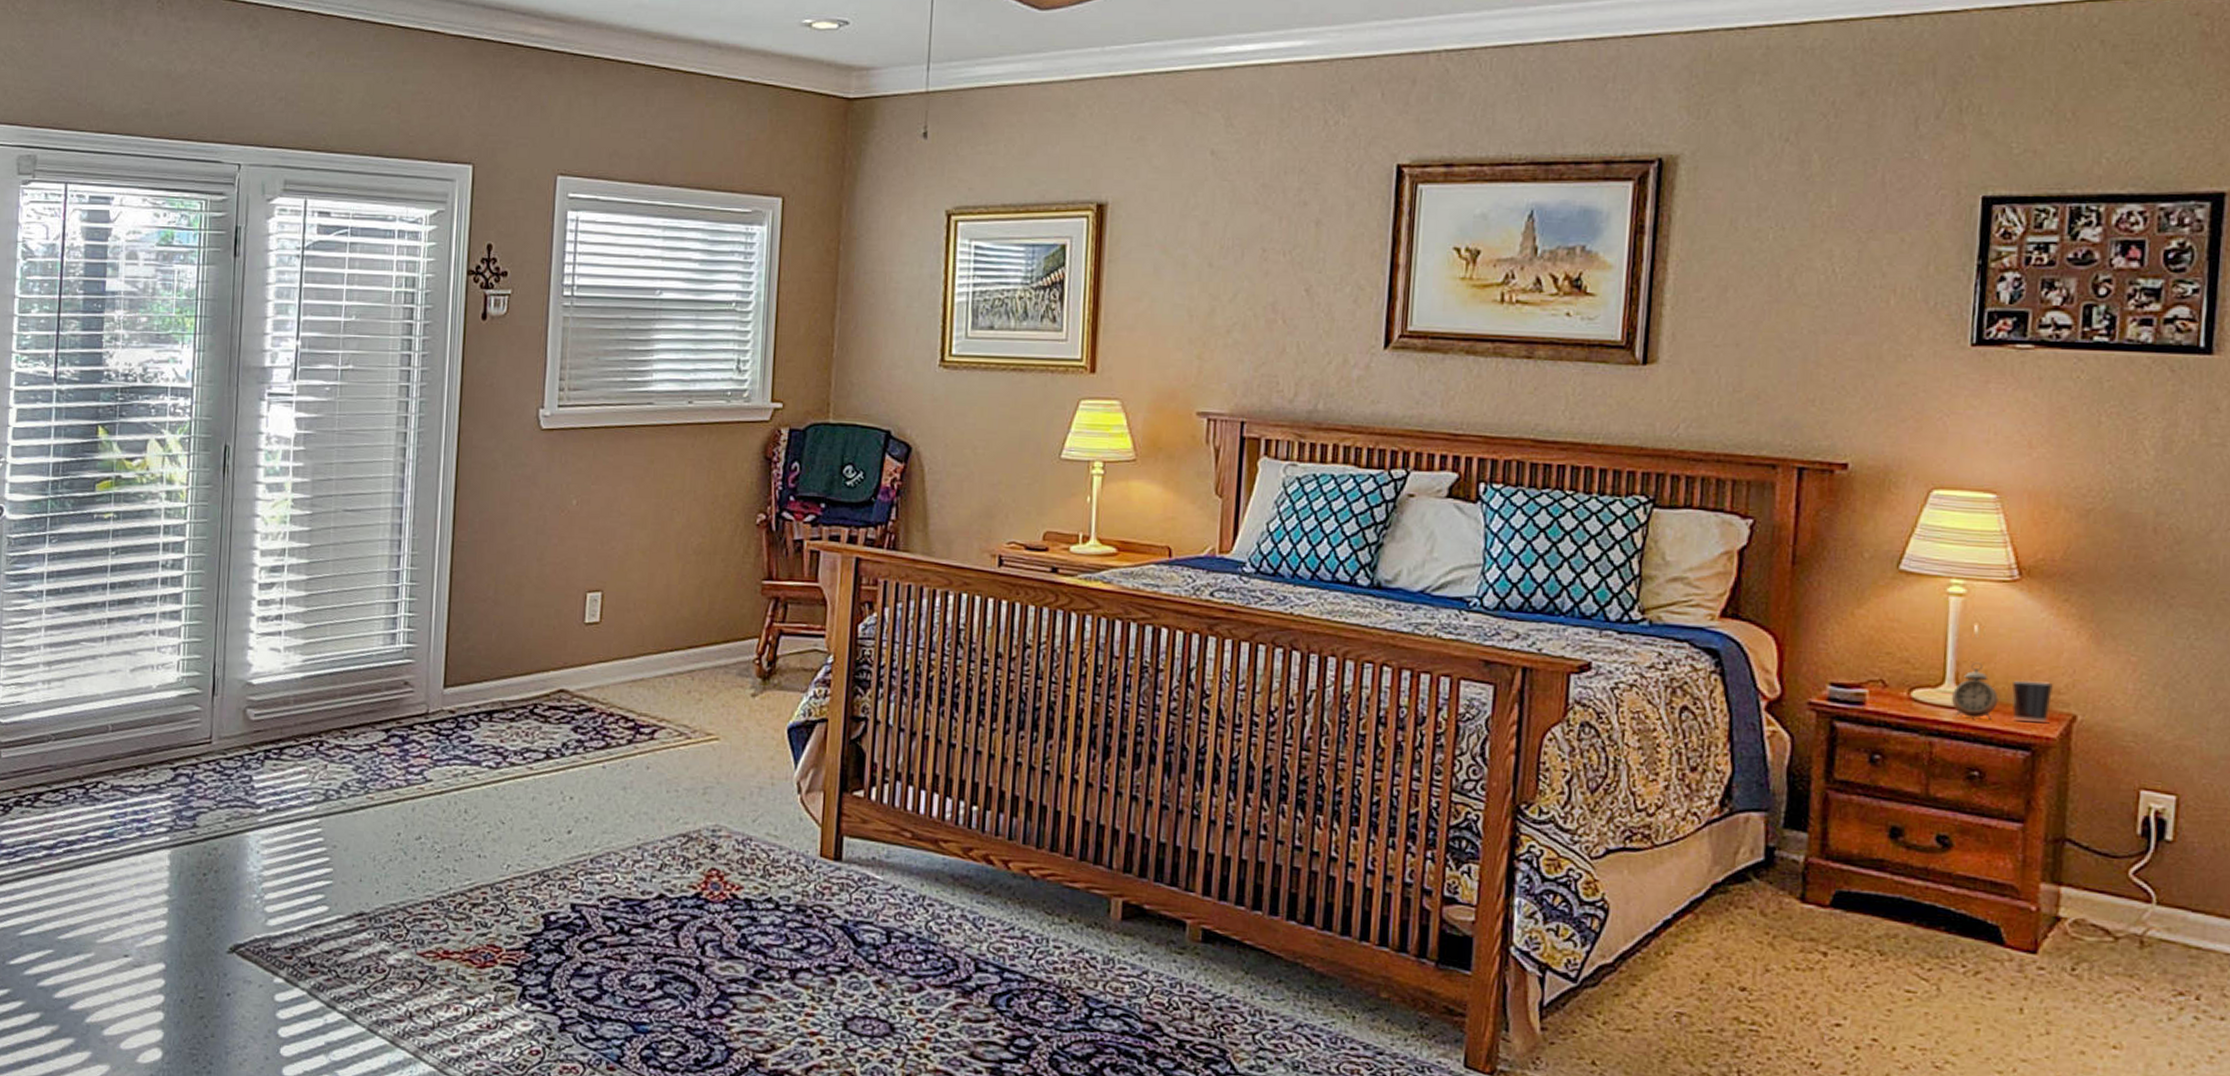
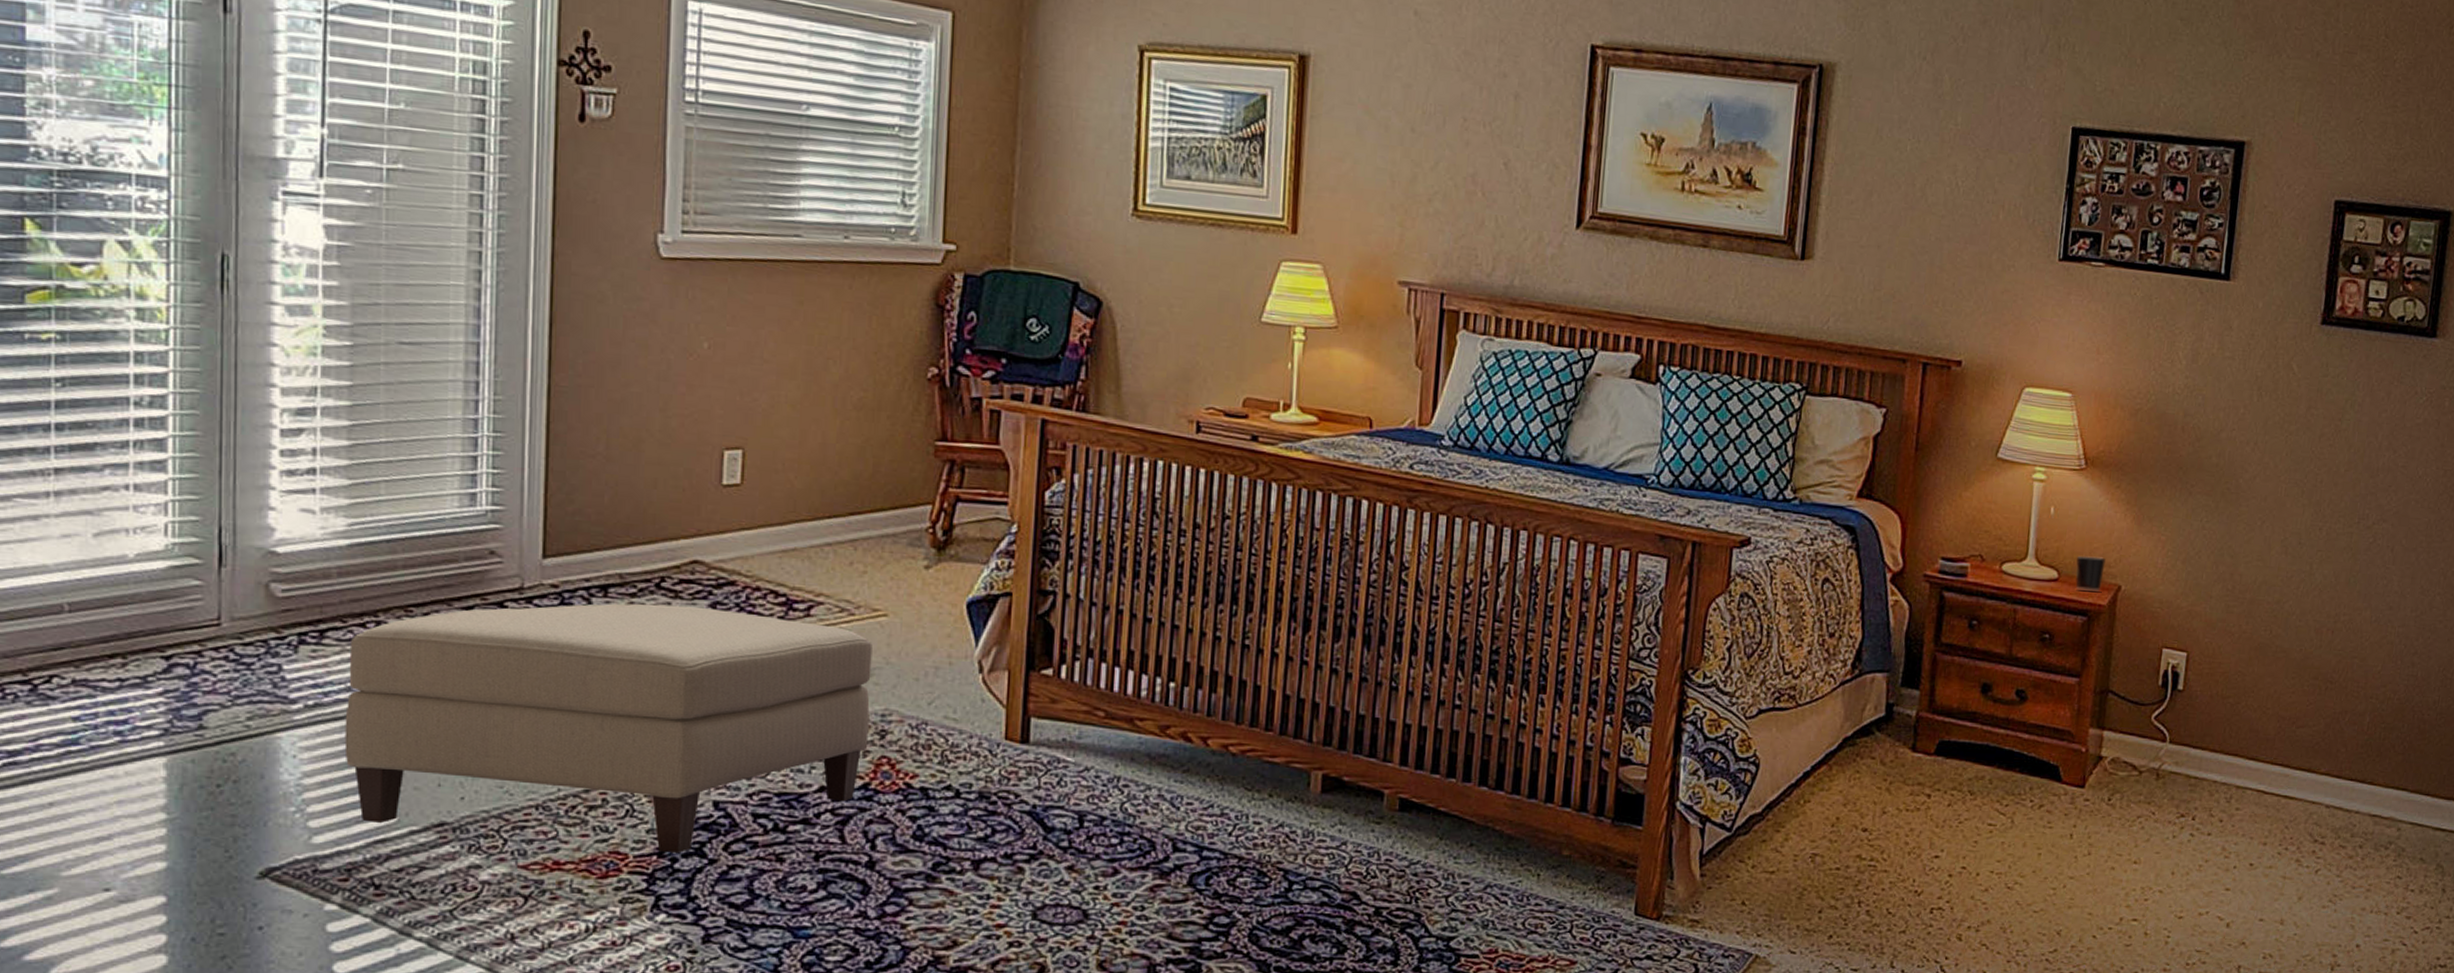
ottoman: none [293,727,706,950] -> present [344,603,873,854]
alarm clock: present [1951,661,1999,719] -> none [2031,539,2066,589]

